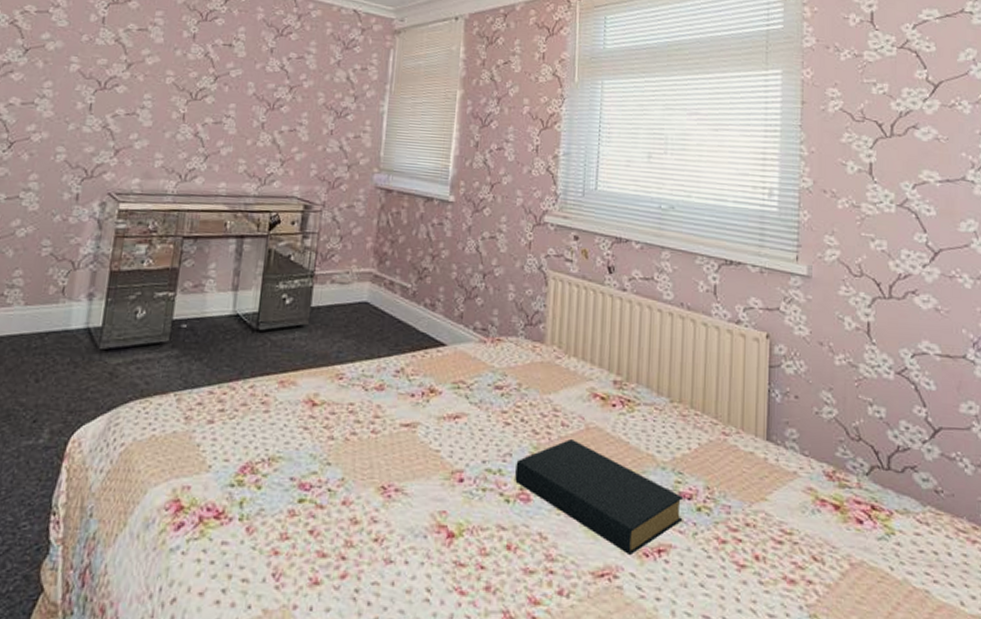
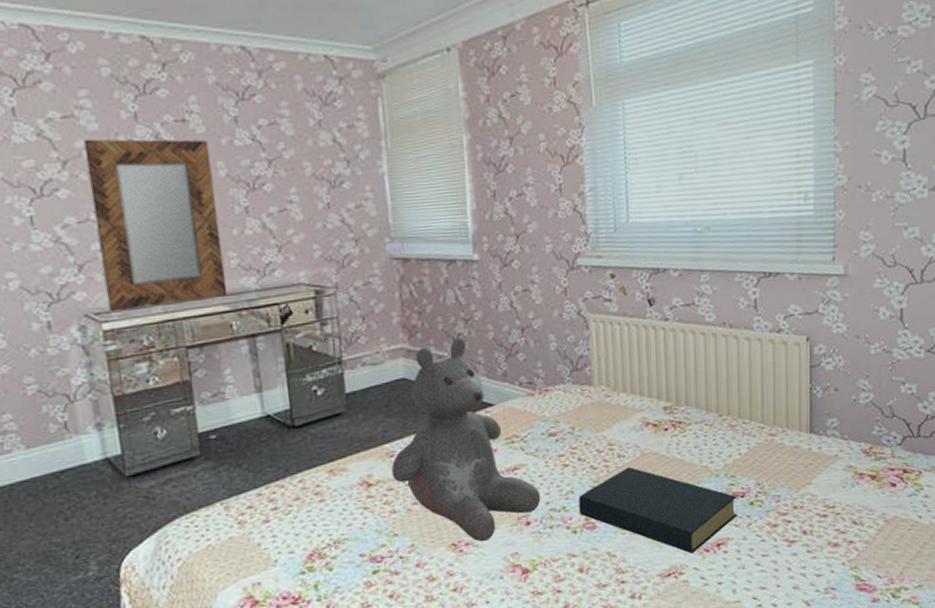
home mirror: none [129,49,246,197] -> present [83,138,228,312]
teddy bear: none [337,272,478,491] -> present [391,337,541,542]

